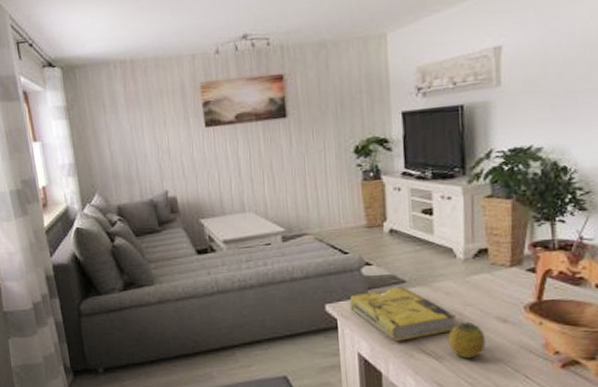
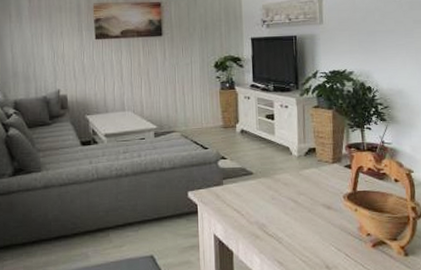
book: present [349,285,457,341] -> none [208,177,292,224]
fruit: present [448,321,486,359] -> none [286,208,315,240]

